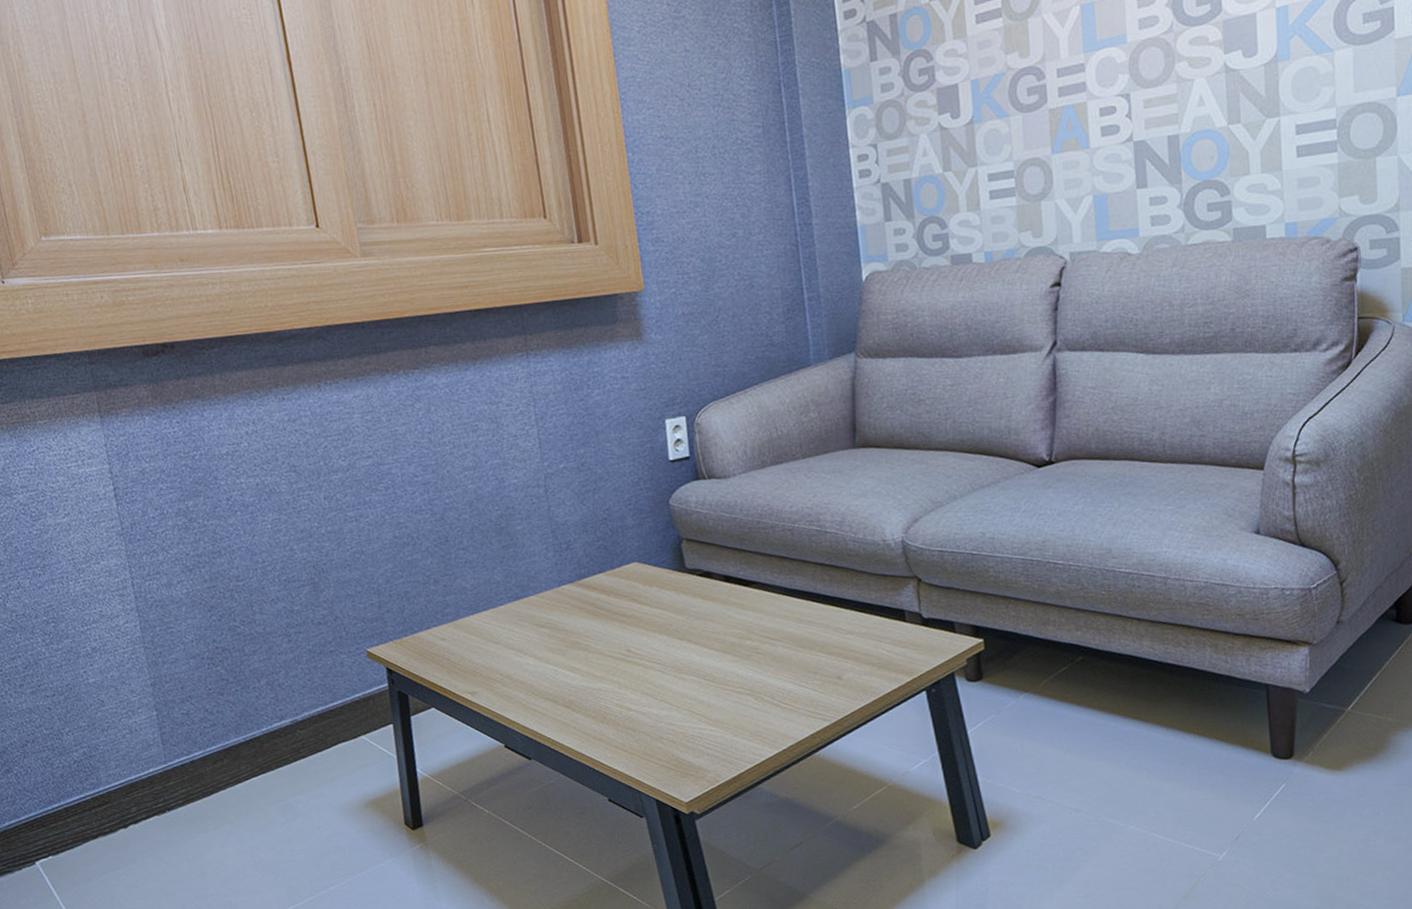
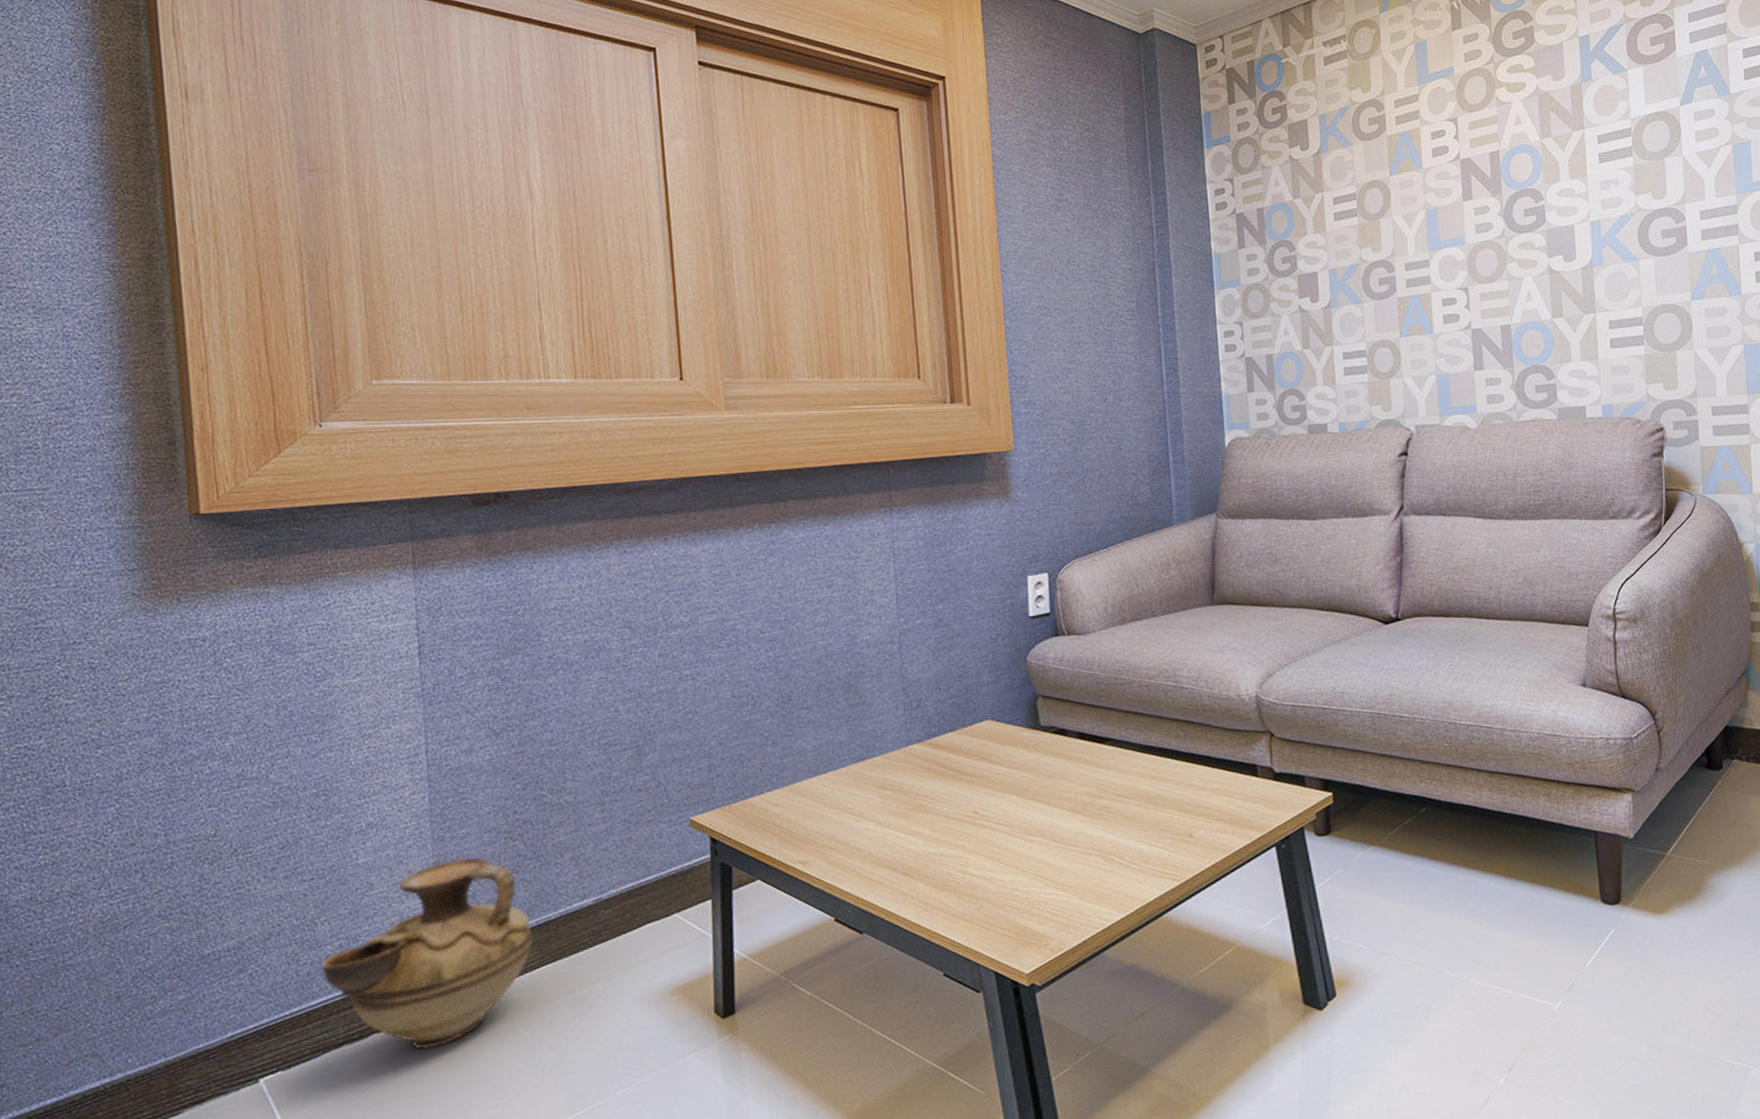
ceramic jug: none [71,680,243,844] -> present [321,857,533,1050]

